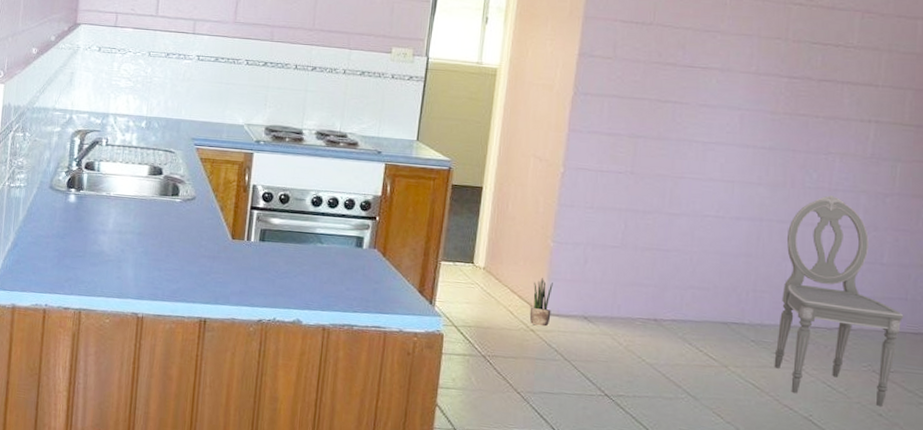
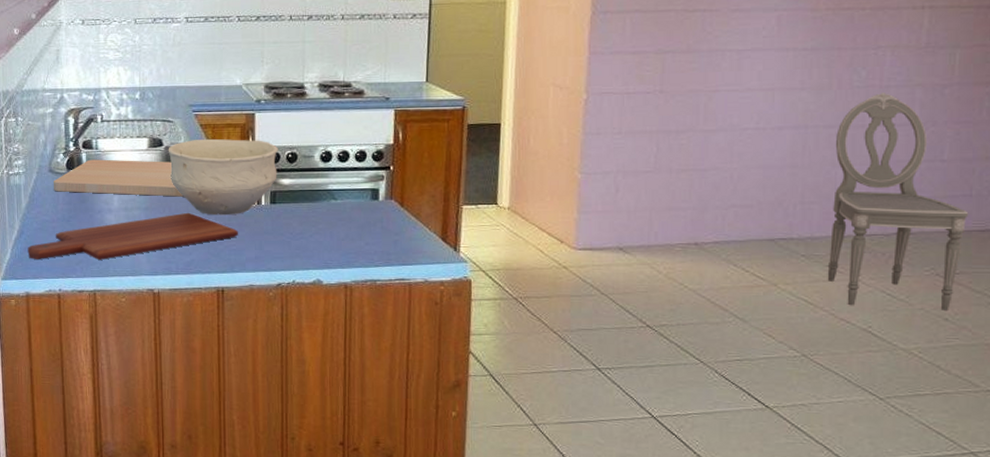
cutting board: none [19,241,227,280] -> present [27,212,239,260]
cutting board: none [52,180,177,226] -> present [53,159,184,197]
bowl: none [166,172,272,248] -> present [168,139,278,216]
potted plant: present [529,278,553,327] -> none [560,212,584,262]

